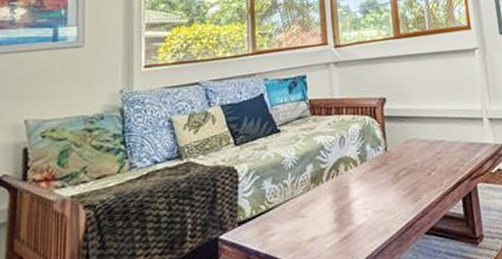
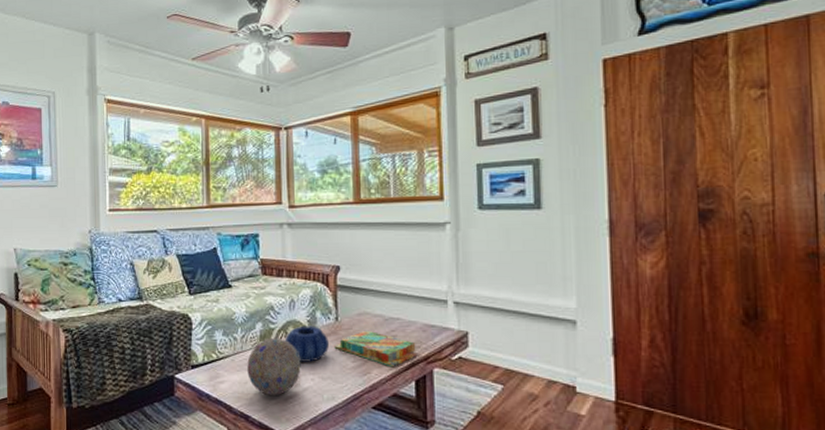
decorative ball: none [299,177,354,241] -> present [247,337,301,396]
decorative bowl: none [336,159,380,199] -> present [284,325,329,362]
board game: none [385,156,461,190] -> present [334,330,416,367]

